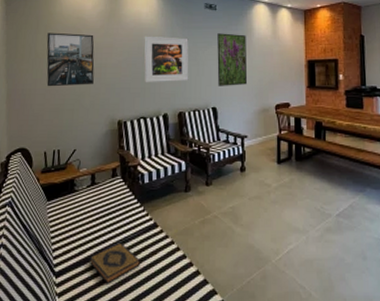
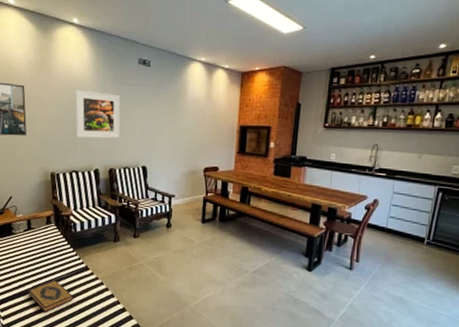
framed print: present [217,33,248,86] -> none [148,92,180,147]

